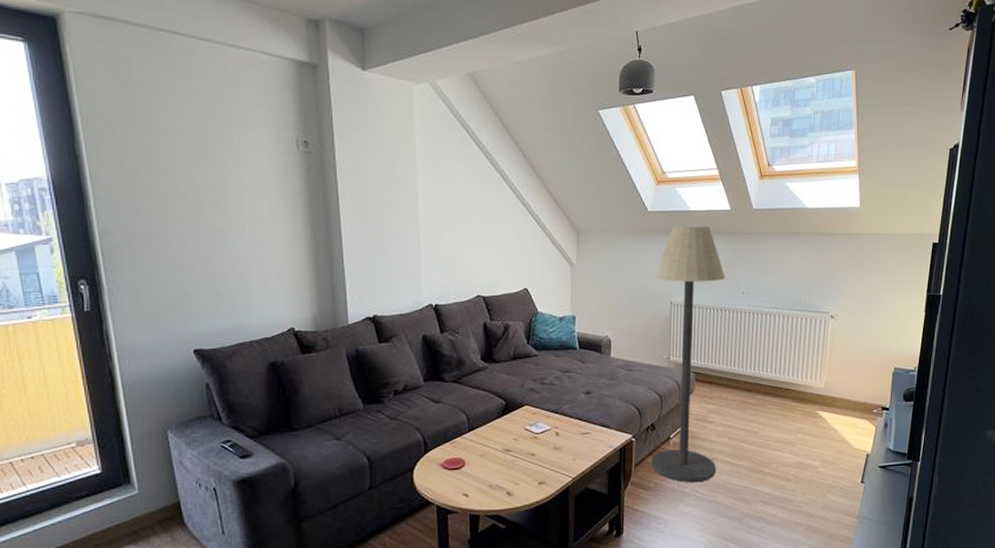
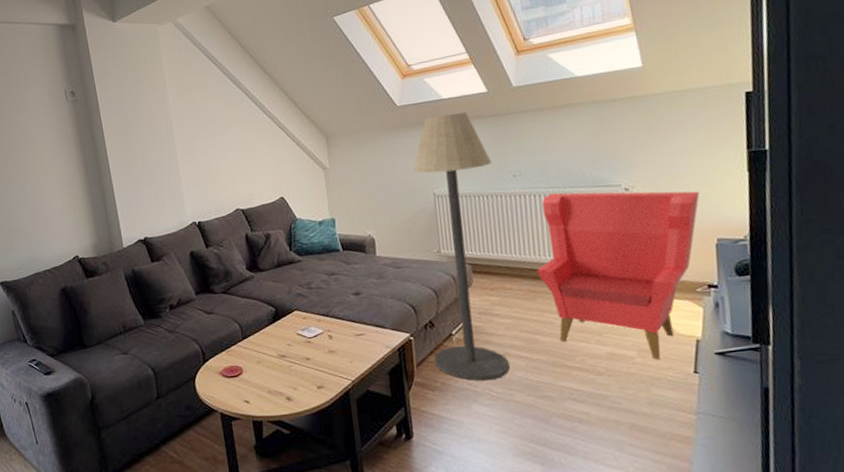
armchair: none [750,313,888,470] -> present [536,191,700,360]

